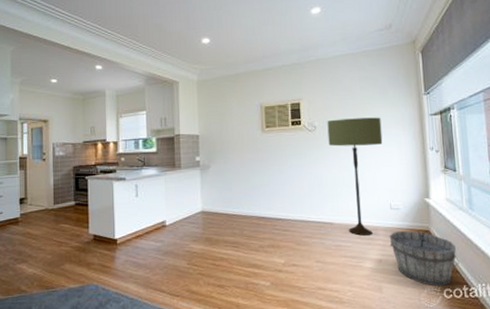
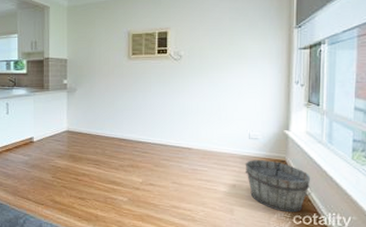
floor lamp: present [327,117,383,236] -> none [193,49,248,162]

